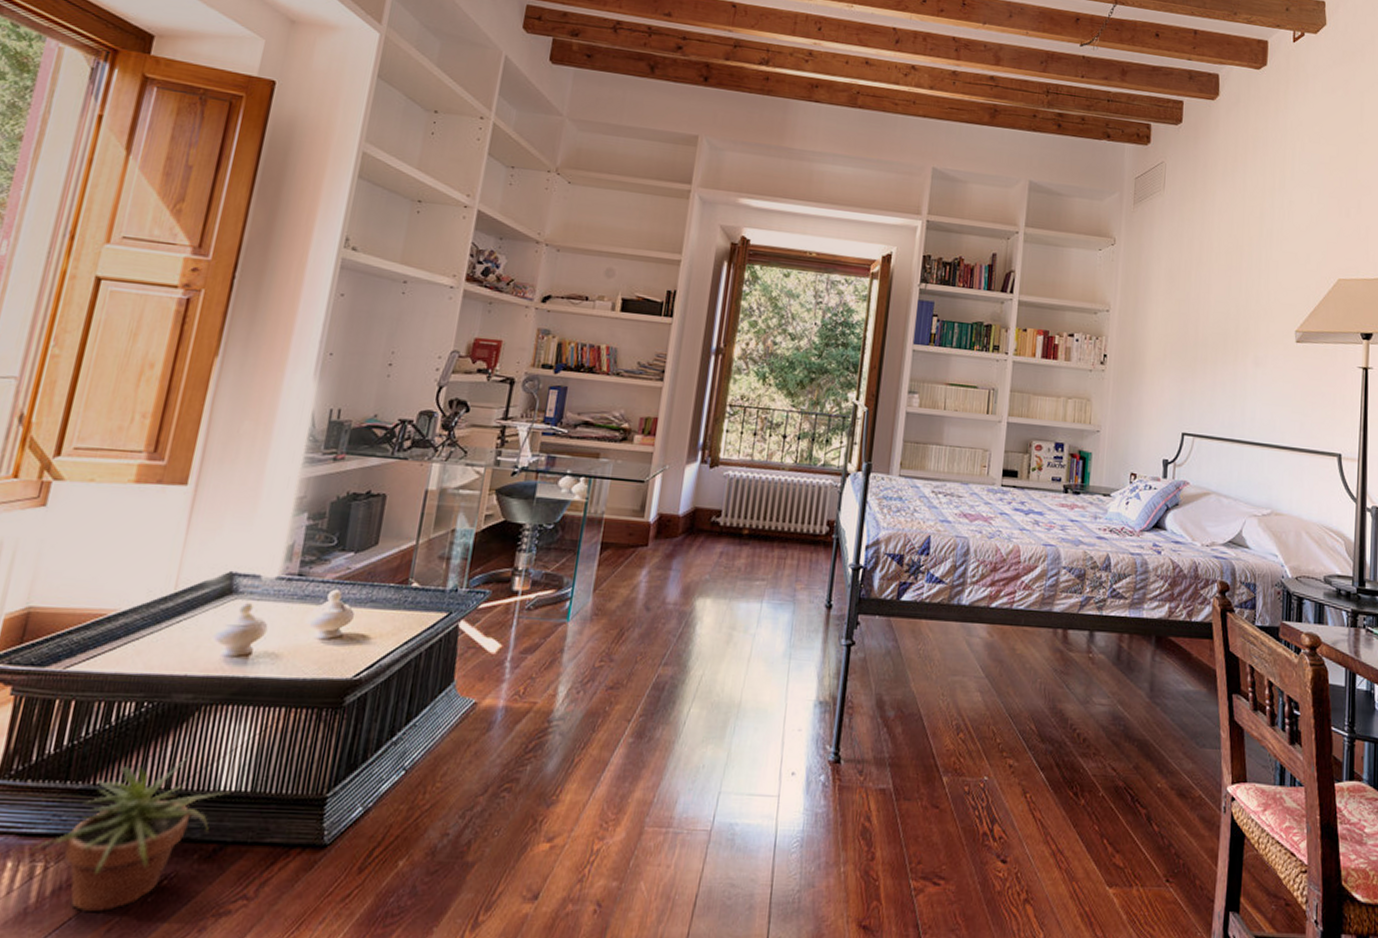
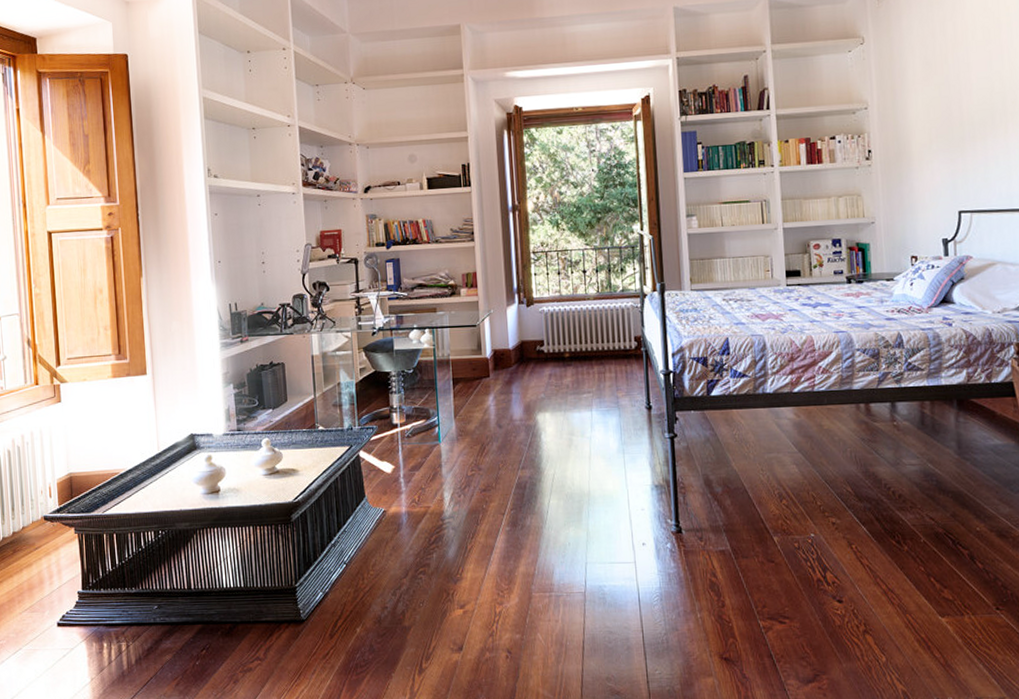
potted plant: present [30,755,231,911] -> none [115,565,231,673]

